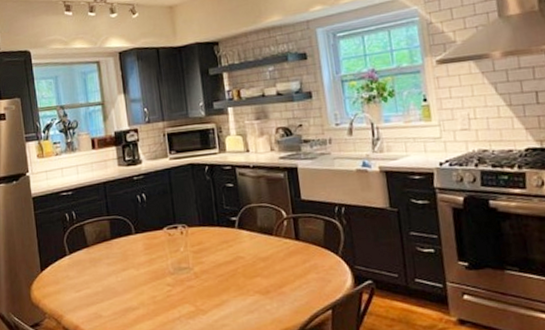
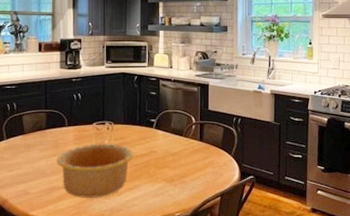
bowl: none [127,251,217,319] -> present [57,144,134,198]

